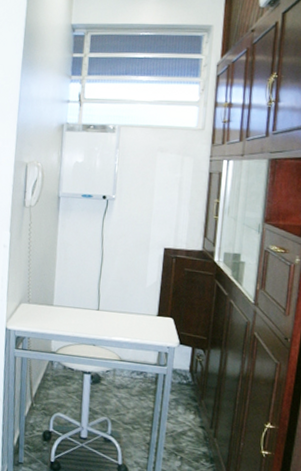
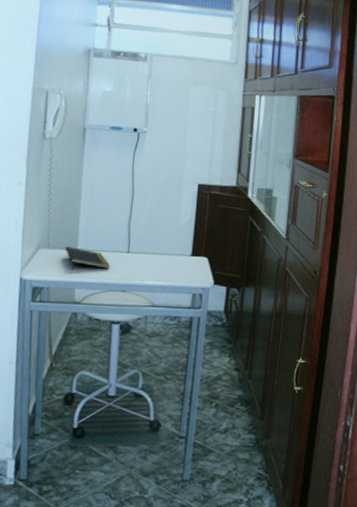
notepad: none [42,302,81,324] -> present [64,246,110,269]

